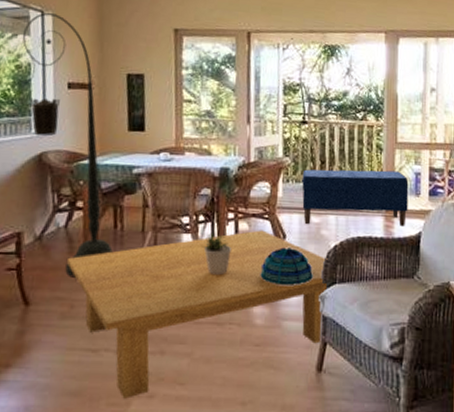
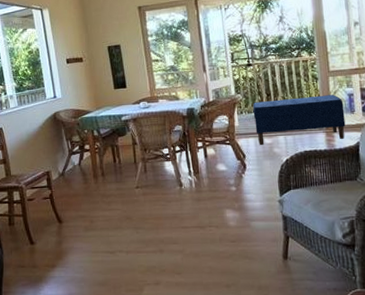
floor lamp: present [17,12,114,278] -> none [30,9,116,201]
coffee table: present [66,230,328,399] -> none [83,153,286,286]
potted plant: present [202,233,231,276] -> none [181,159,204,191]
decorative bowl: present [260,247,313,285] -> none [228,165,271,194]

